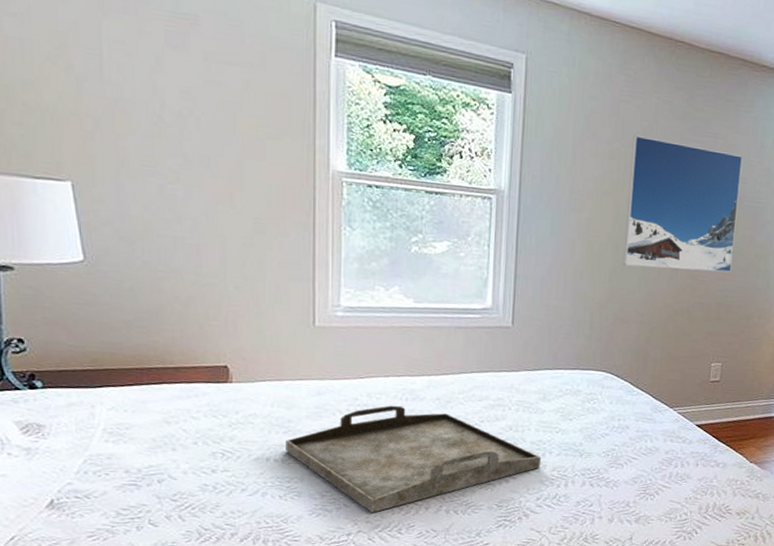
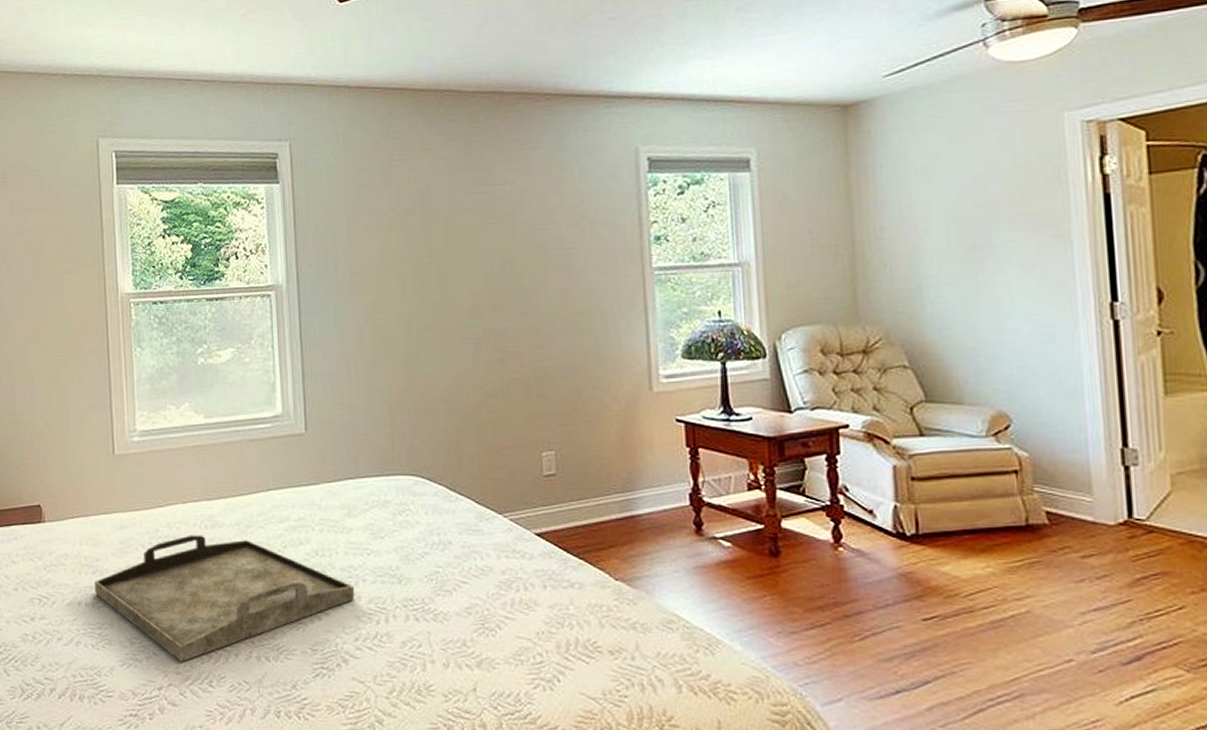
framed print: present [623,135,743,273] -> none [410,198,548,347]

